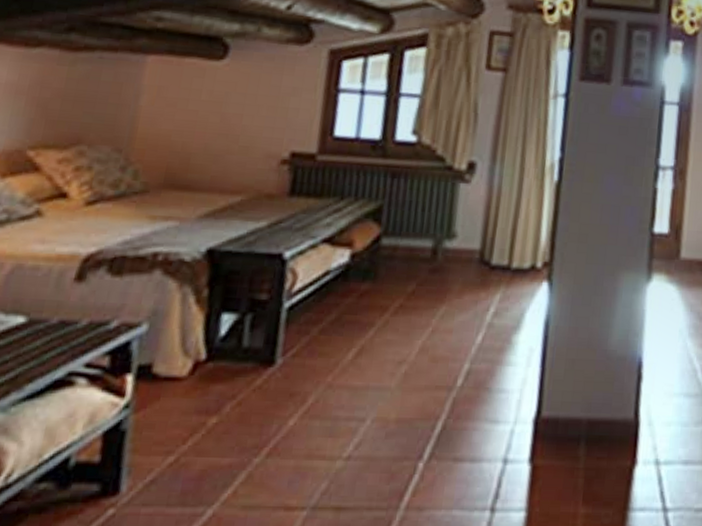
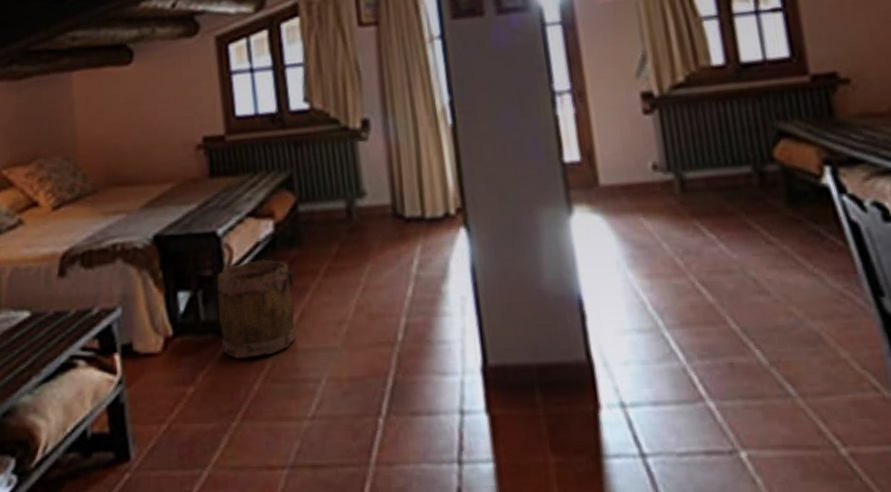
bucket: none [262,288,363,392] -> present [217,259,296,359]

